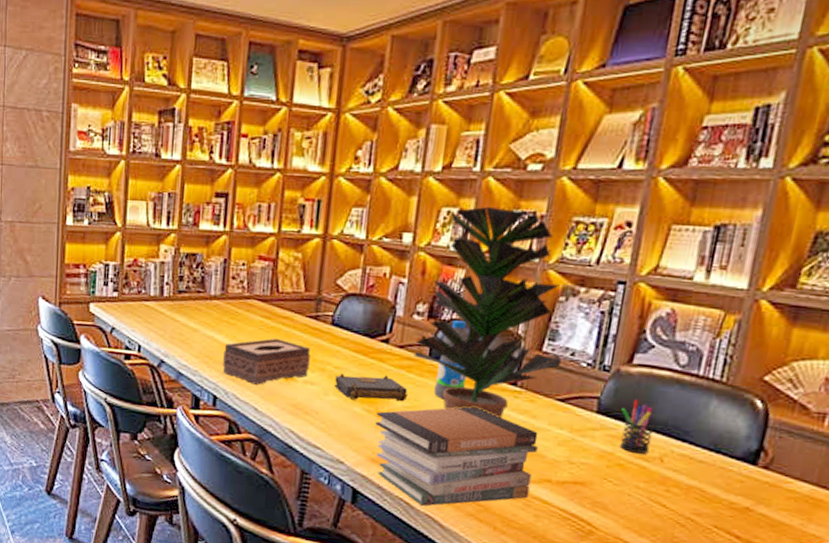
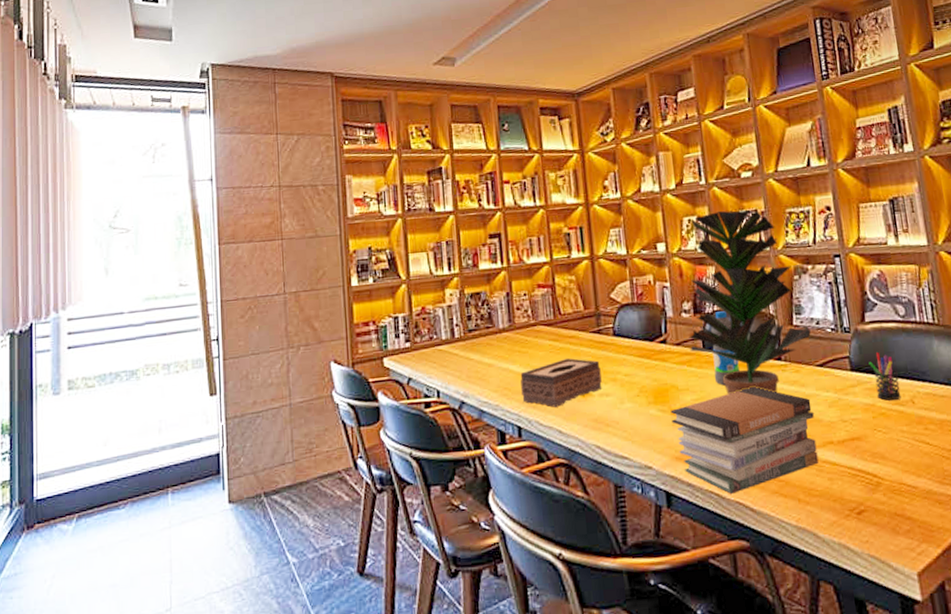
book: present [334,373,408,402] -> none [627,373,694,403]

